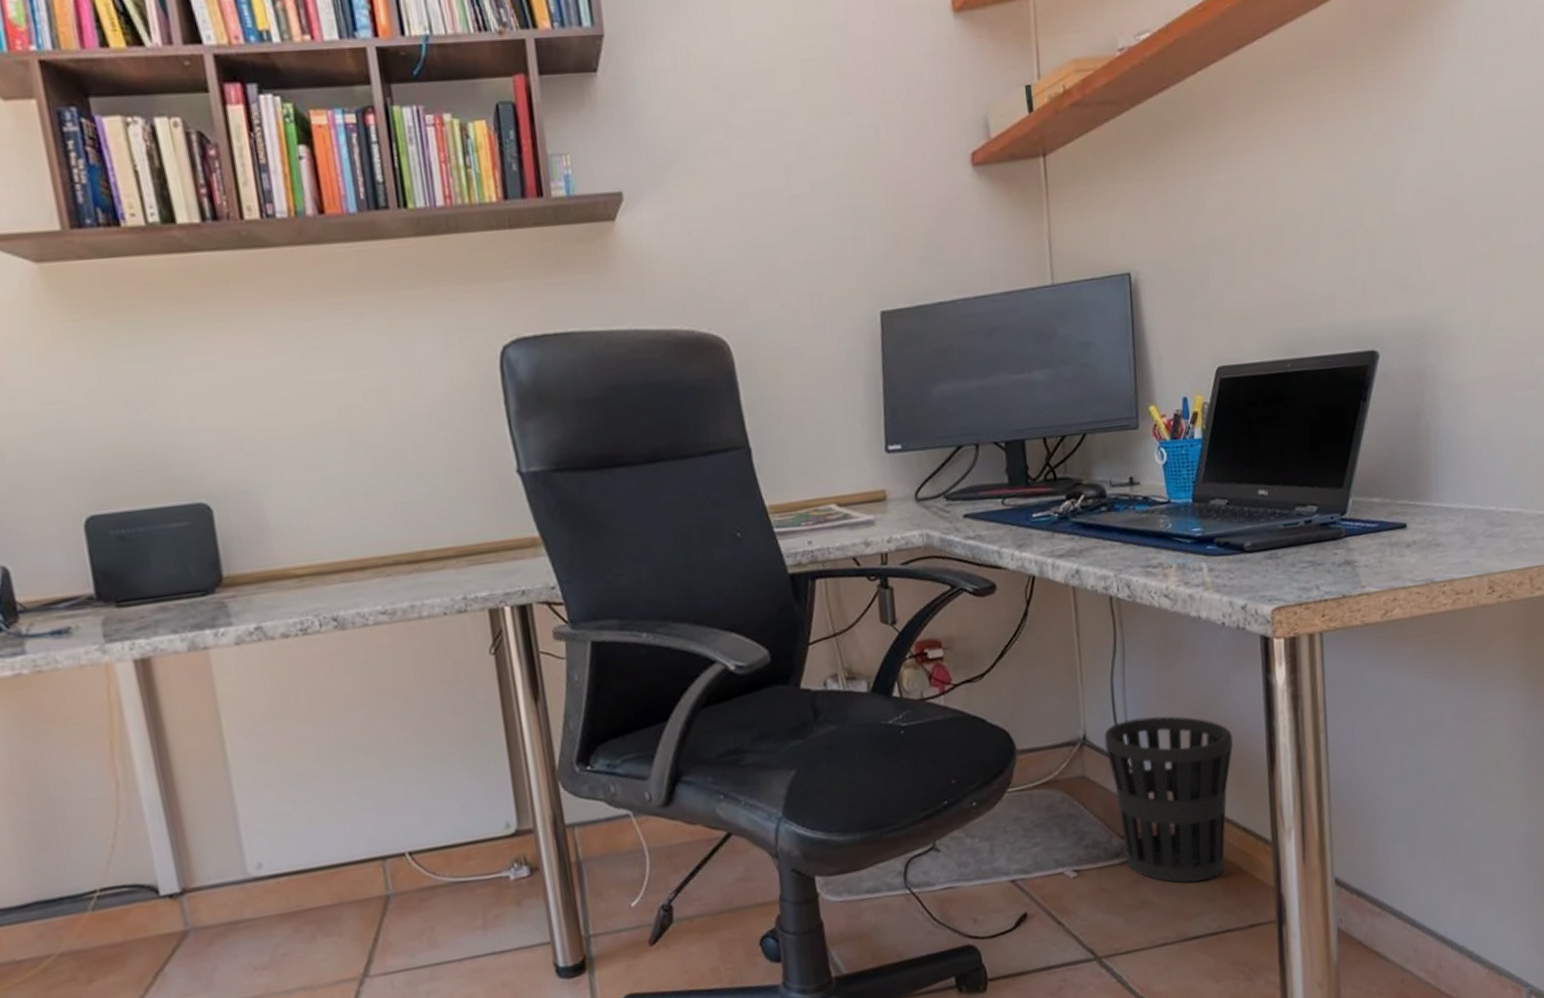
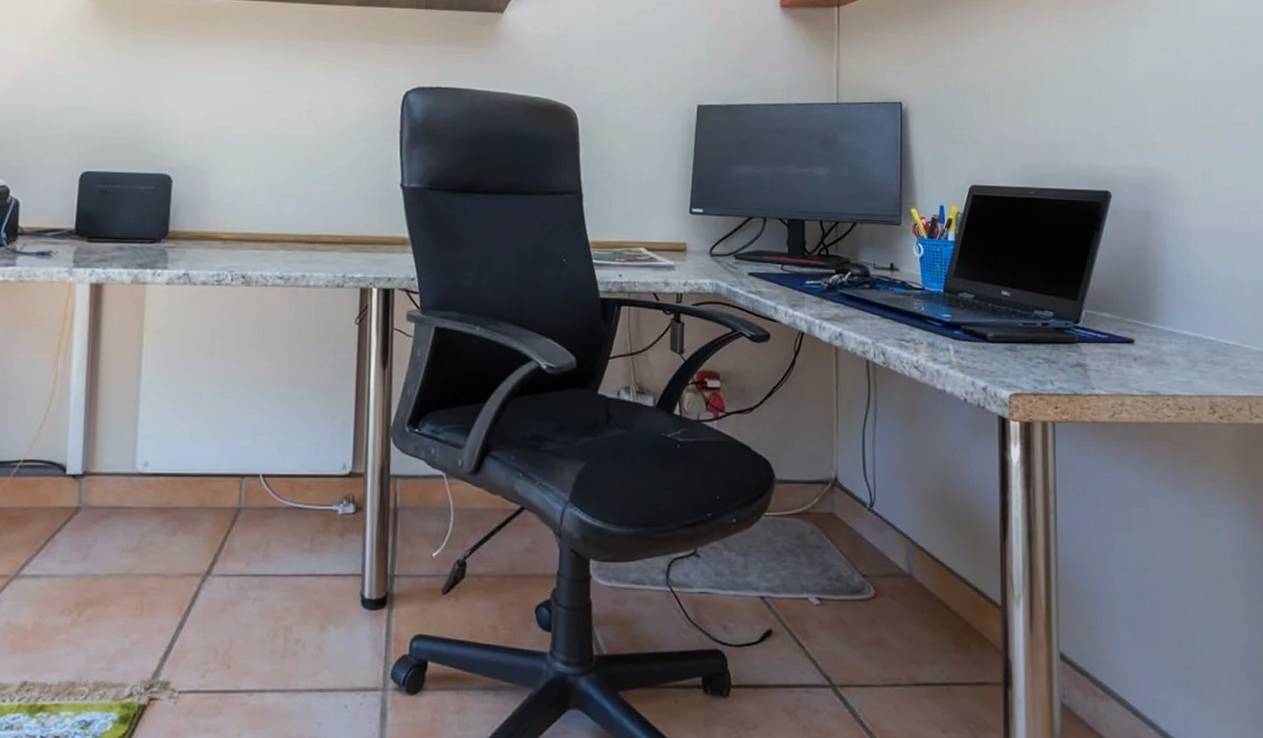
wastebasket: present [1104,716,1233,883] -> none [853,469,969,631]

